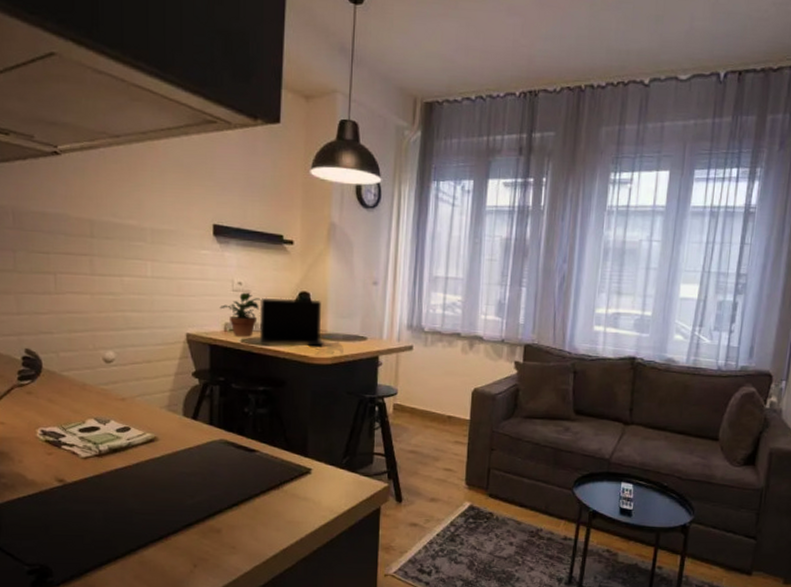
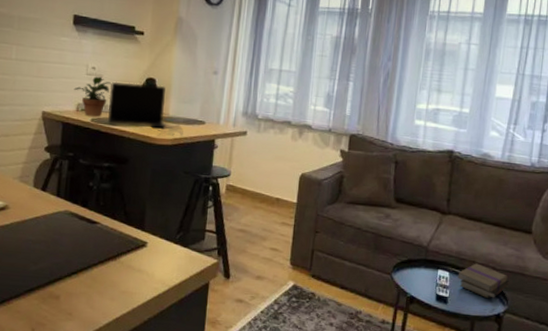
books: none [642,474,696,510] -> present [457,263,510,299]

